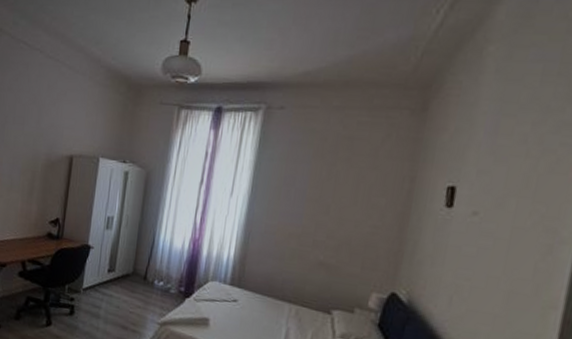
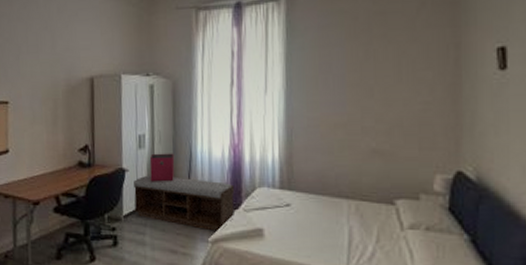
bench: none [93,254,189,316] -> present [134,175,235,231]
storage bin: none [112,235,138,264] -> present [149,153,175,182]

